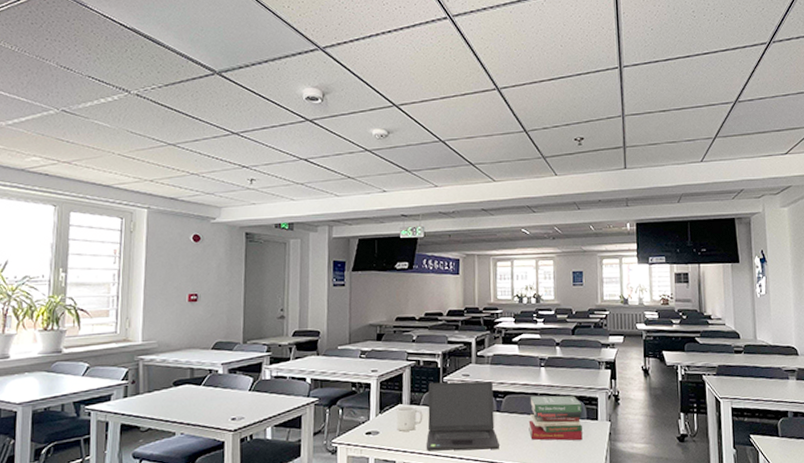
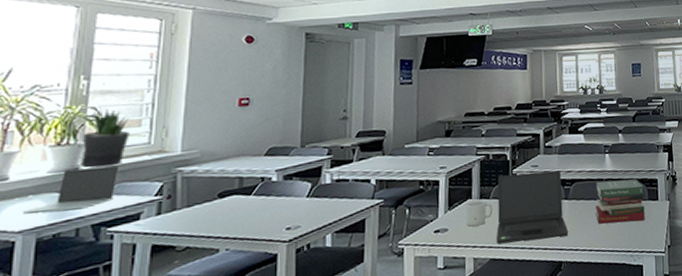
laptop: none [22,351,93,389] -> present [23,166,119,214]
planter: none [63,298,100,352] -> present [81,107,130,168]

